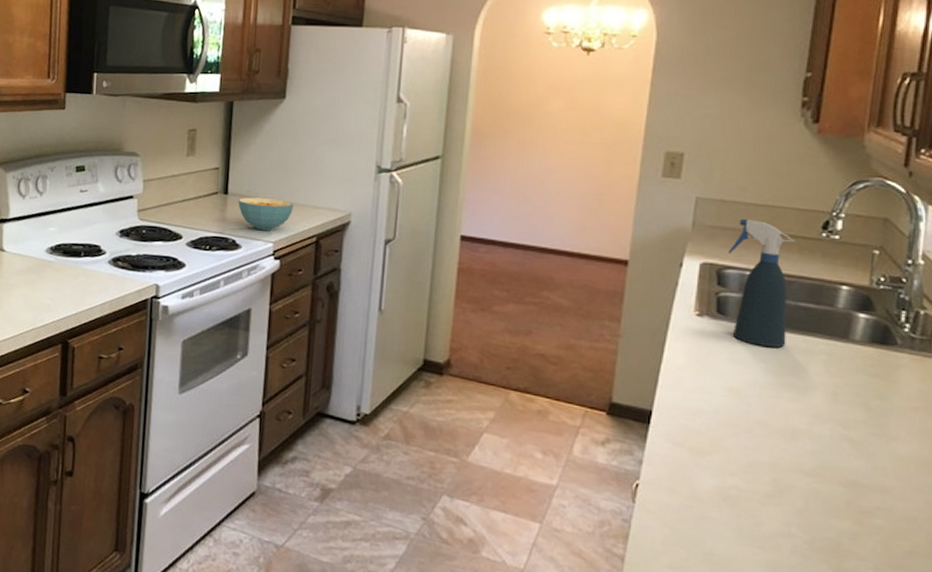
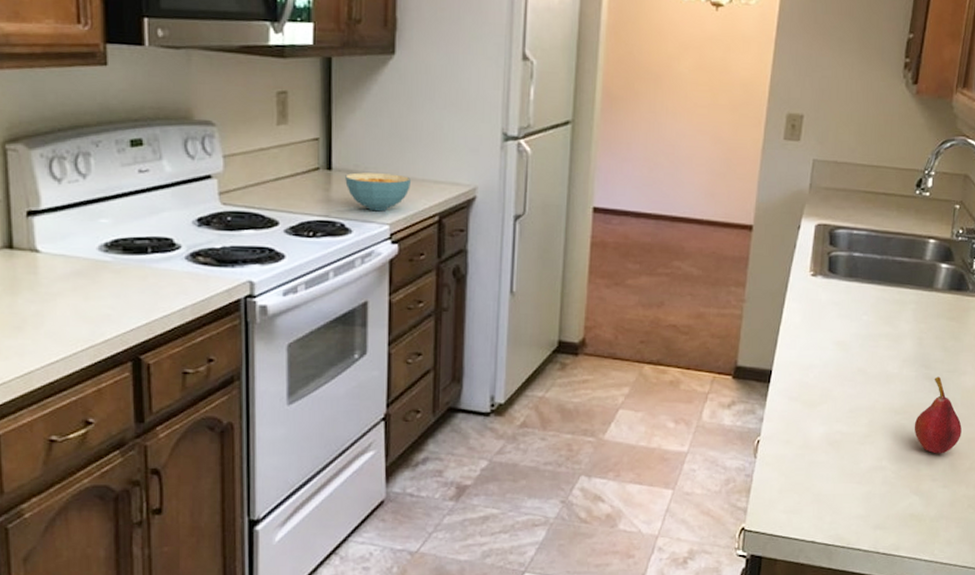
spray bottle: present [728,218,795,348] -> none [839,179,895,300]
fruit: none [831,439,896,530] -> present [914,376,962,454]

